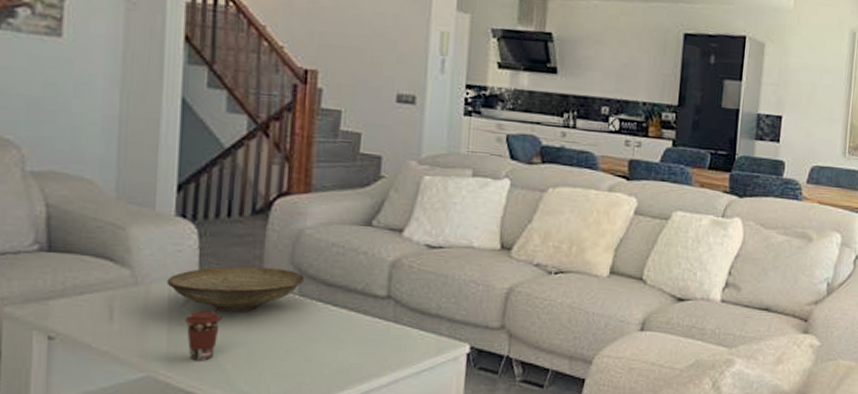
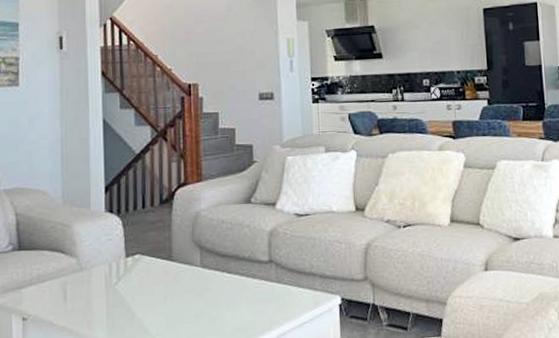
decorative bowl: present [166,266,305,312] -> none [102,246,204,286]
coffee cup: present [185,310,222,361] -> none [119,286,145,329]

